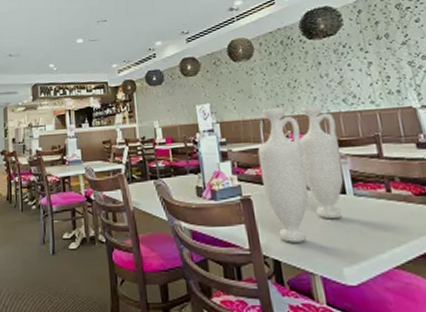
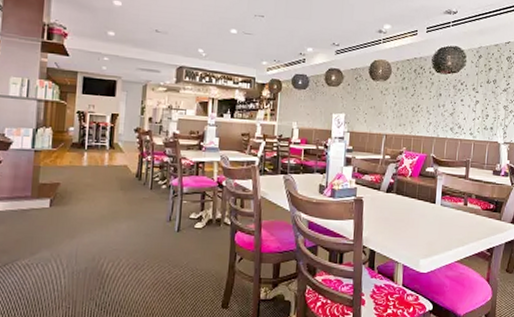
vase: present [257,105,344,243] -> none [374,125,441,238]

